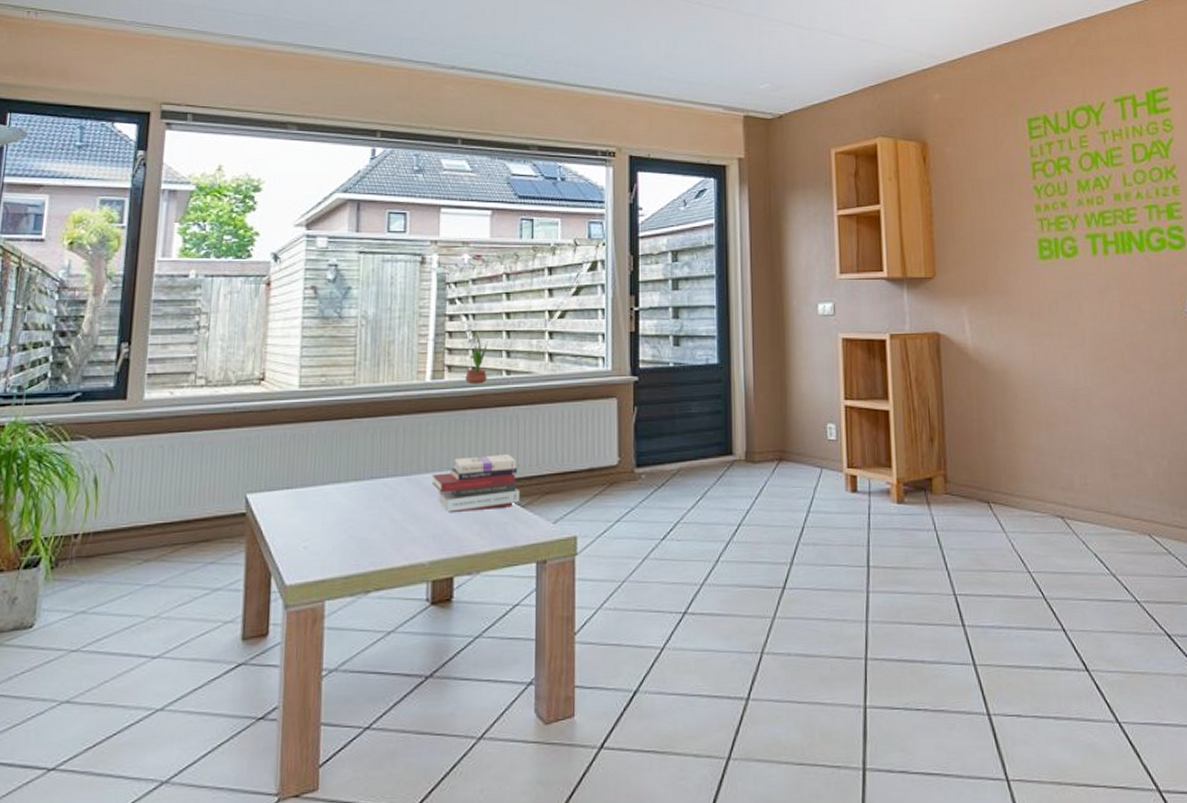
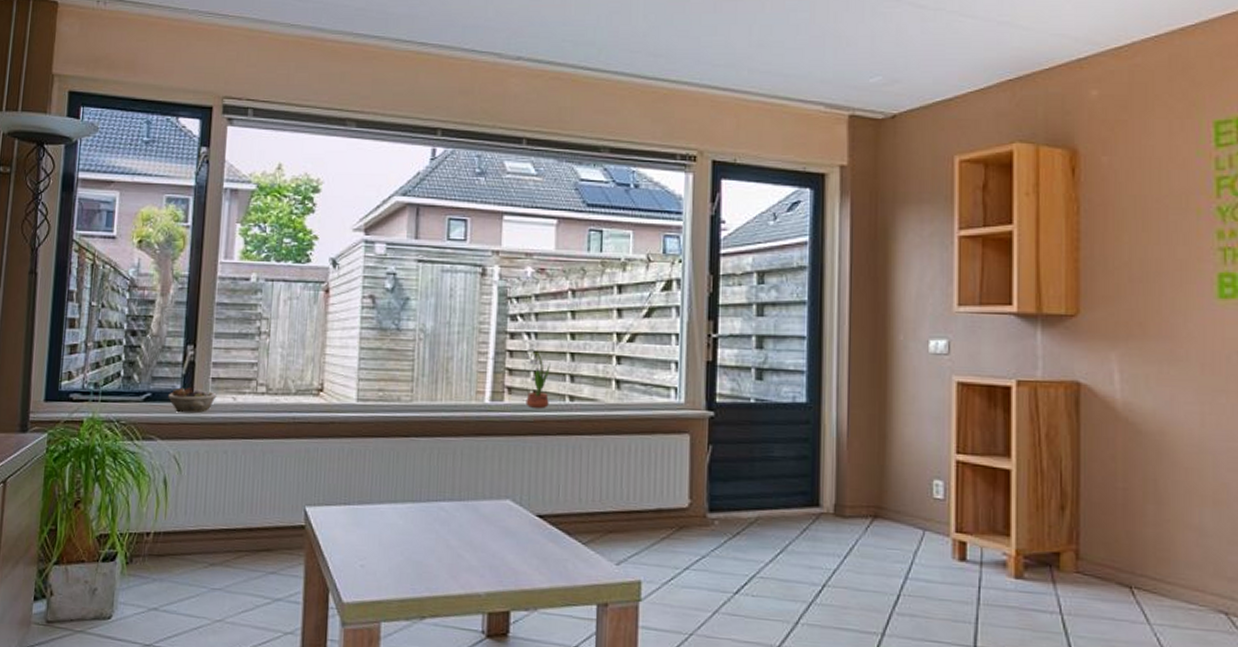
succulent planter: none [100,384,153,411] -> present [168,386,217,414]
books: present [431,454,521,513] -> none [489,486,582,544]

